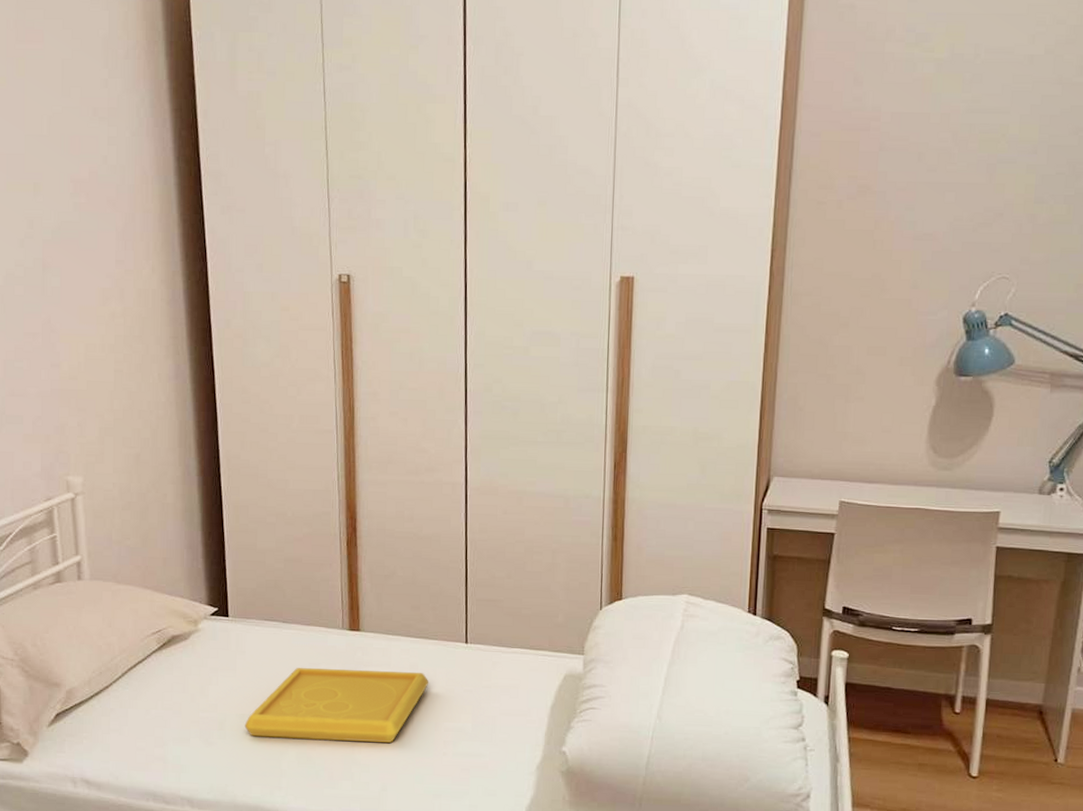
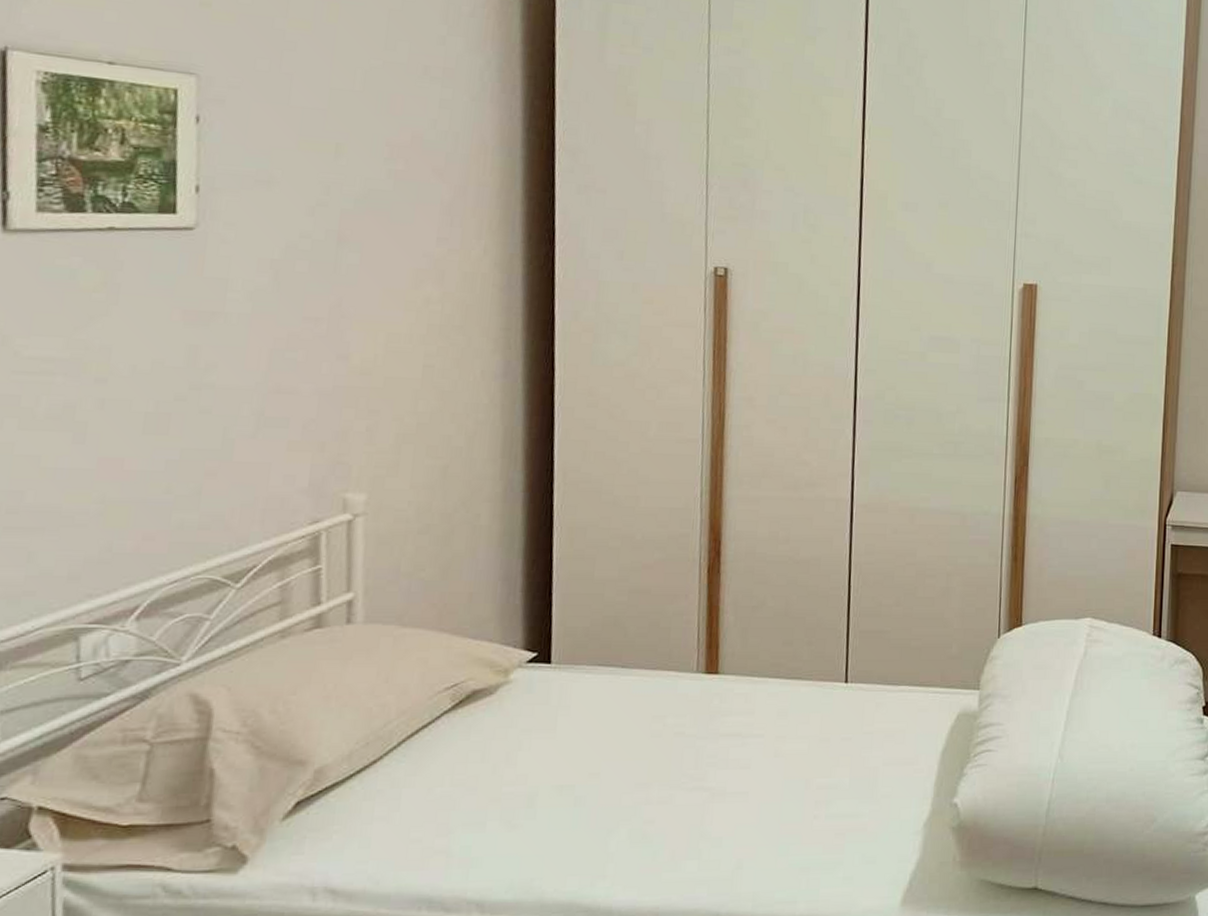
serving tray: present [244,668,429,743] -> none [562,721,801,813]

